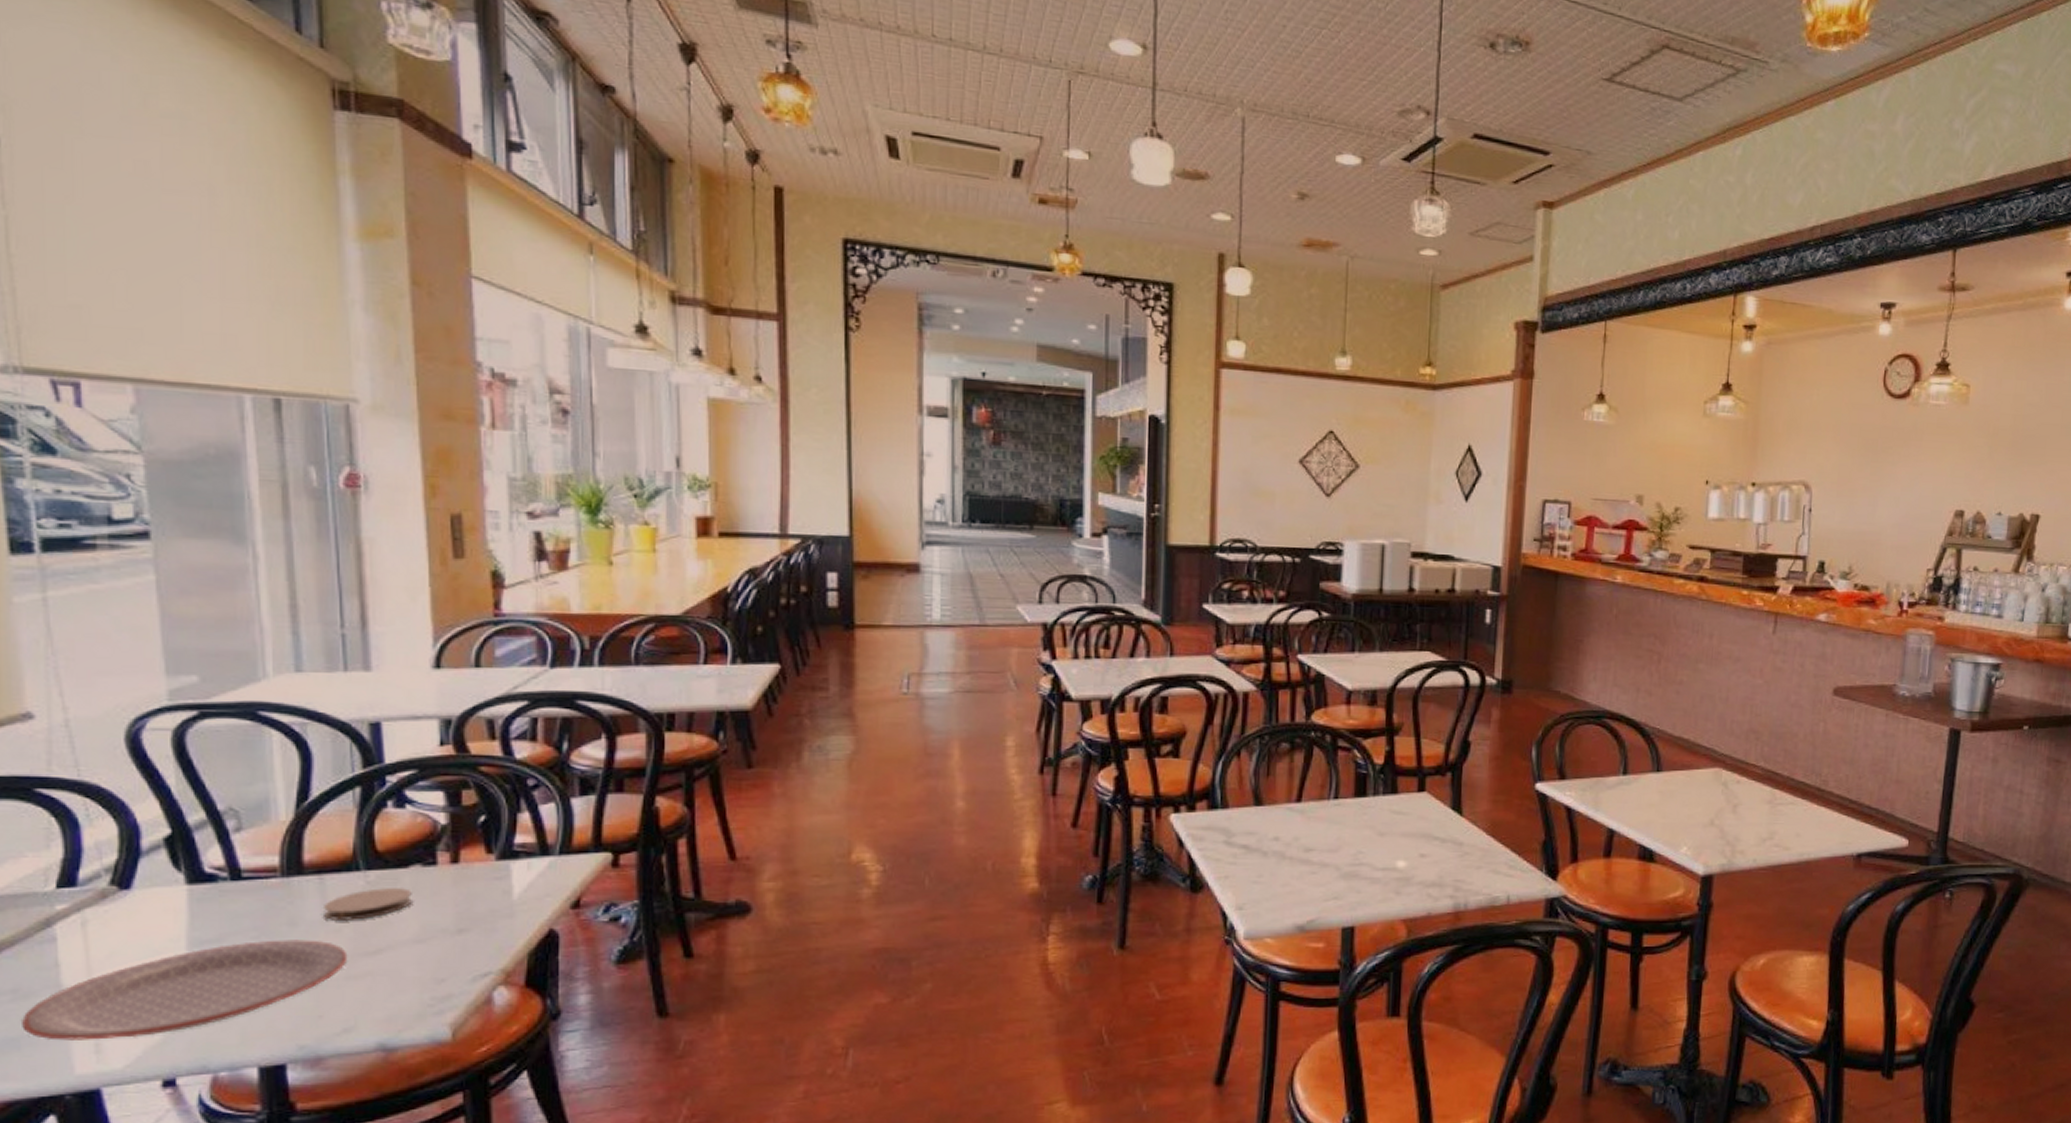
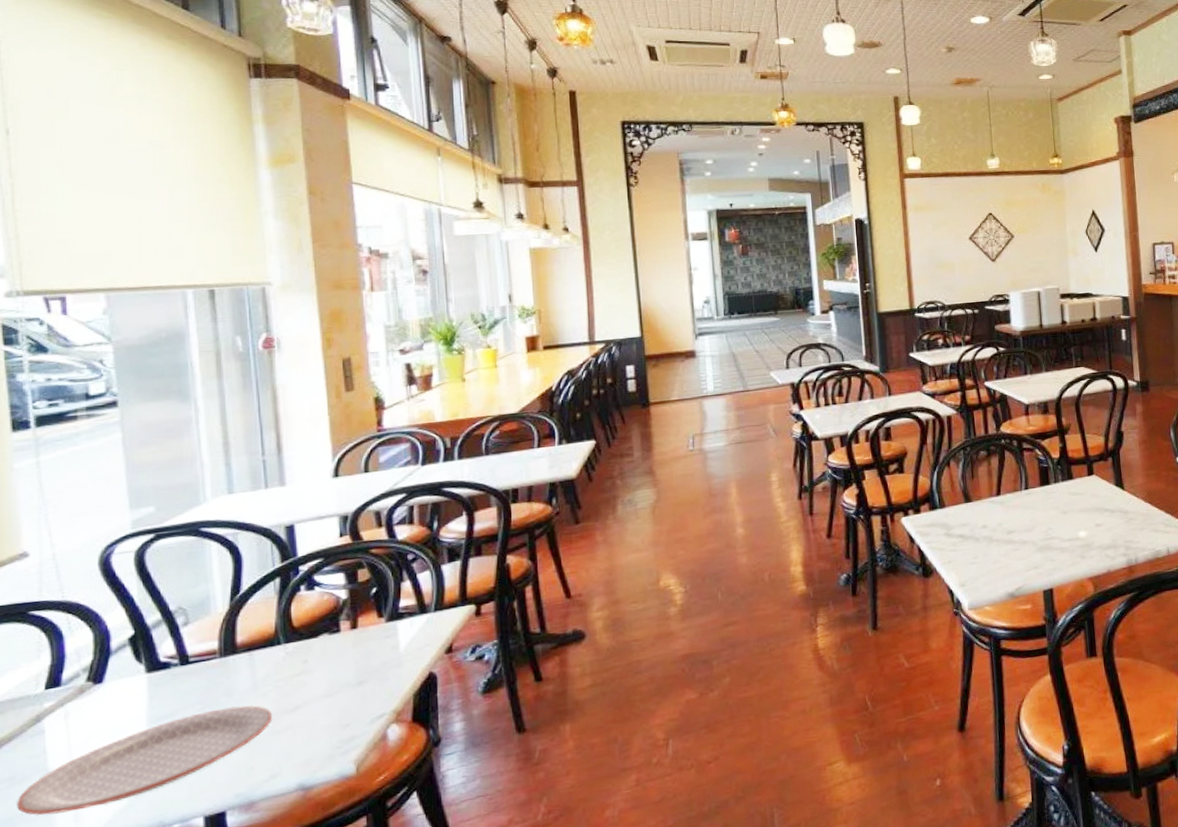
coaster: present [324,888,412,920] -> none [253,654,322,688]

